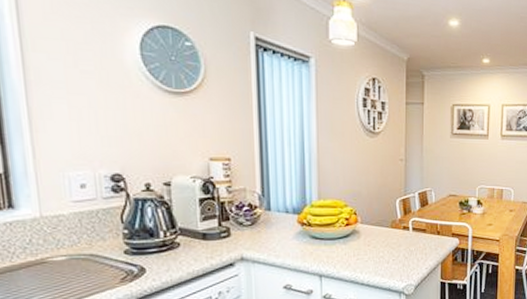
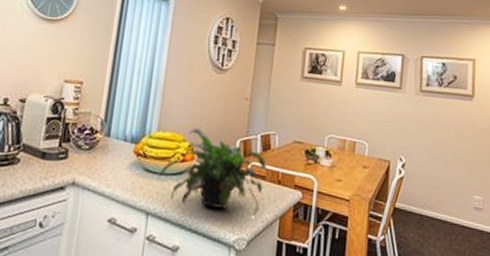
potted plant: none [325,192,426,264] -> present [158,127,266,216]

